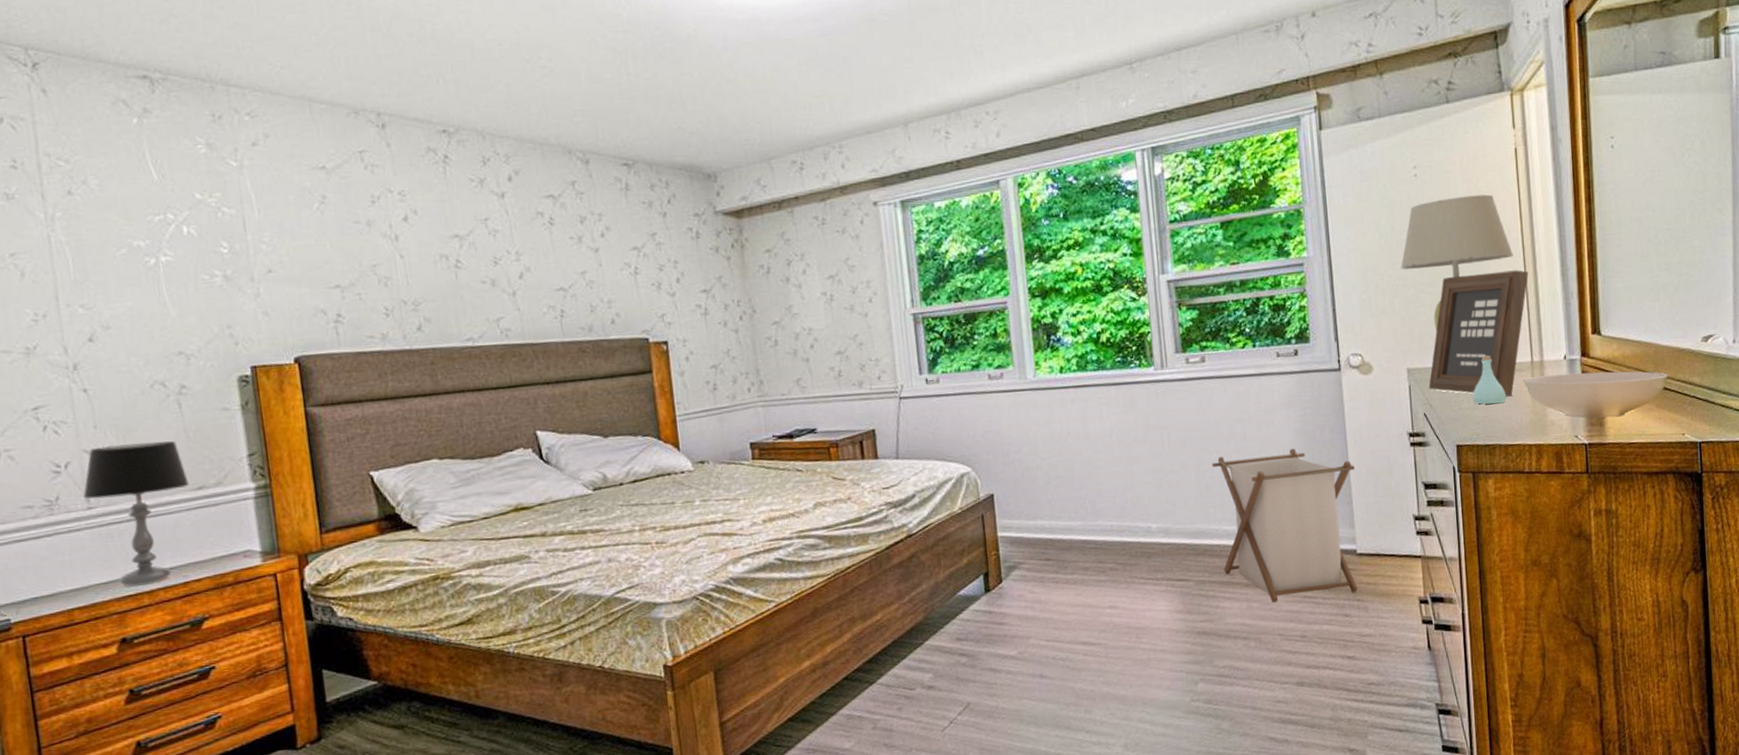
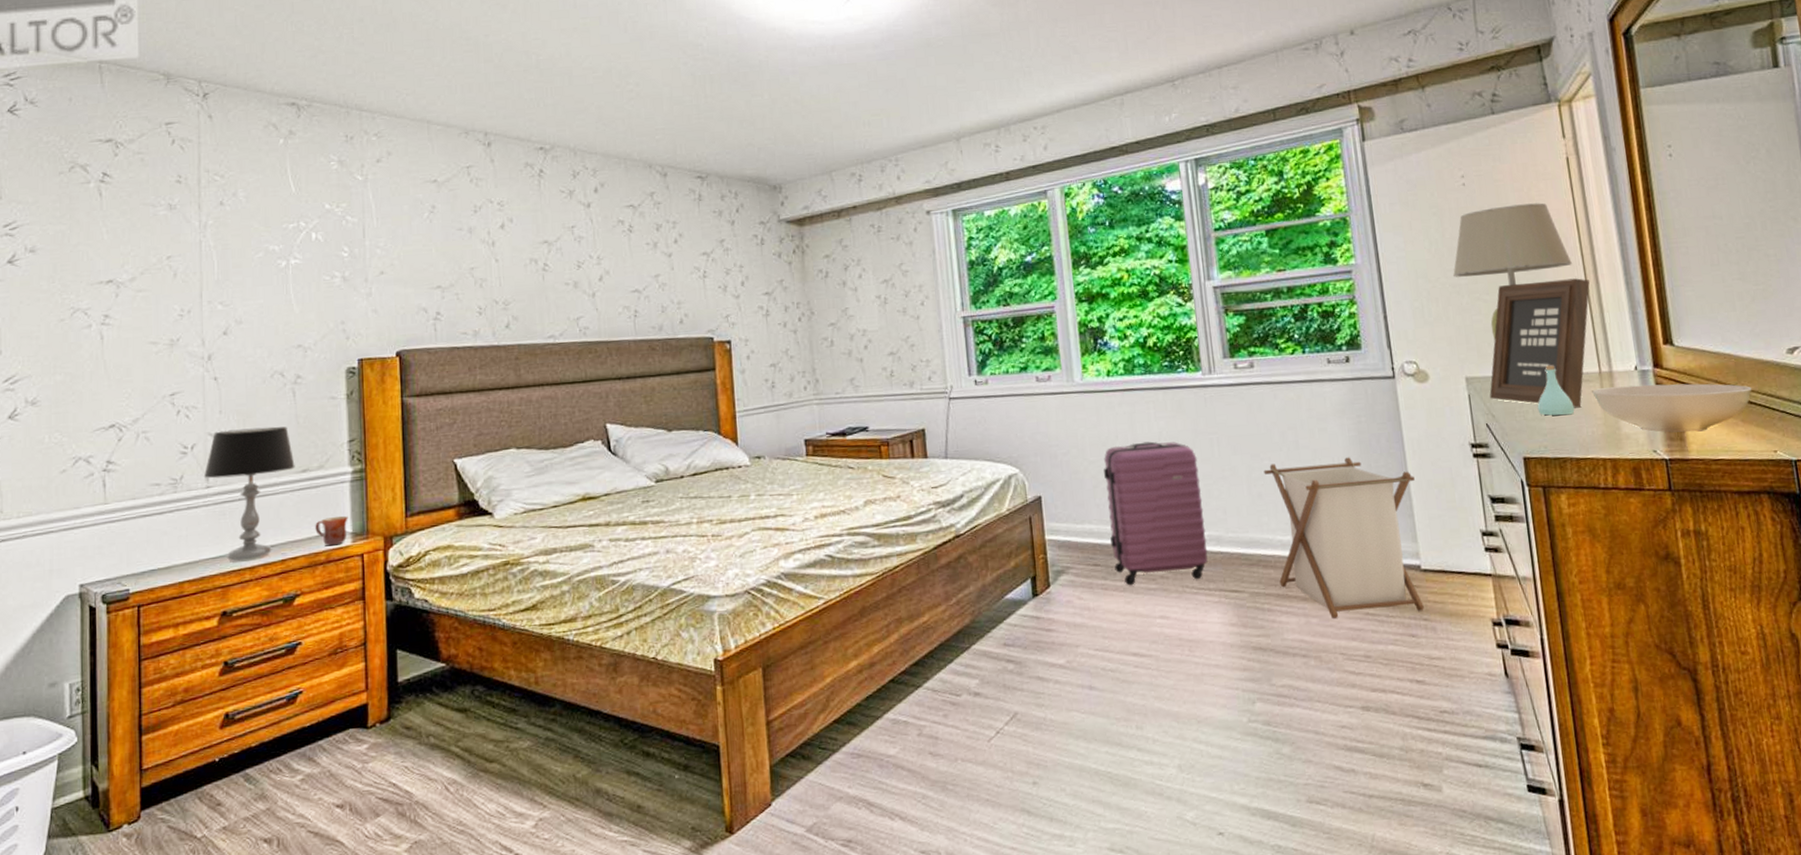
mug: none [218,534,256,567] -> present [315,515,348,546]
suitcase: none [1056,437,1157,579] -> present [1104,441,1209,586]

